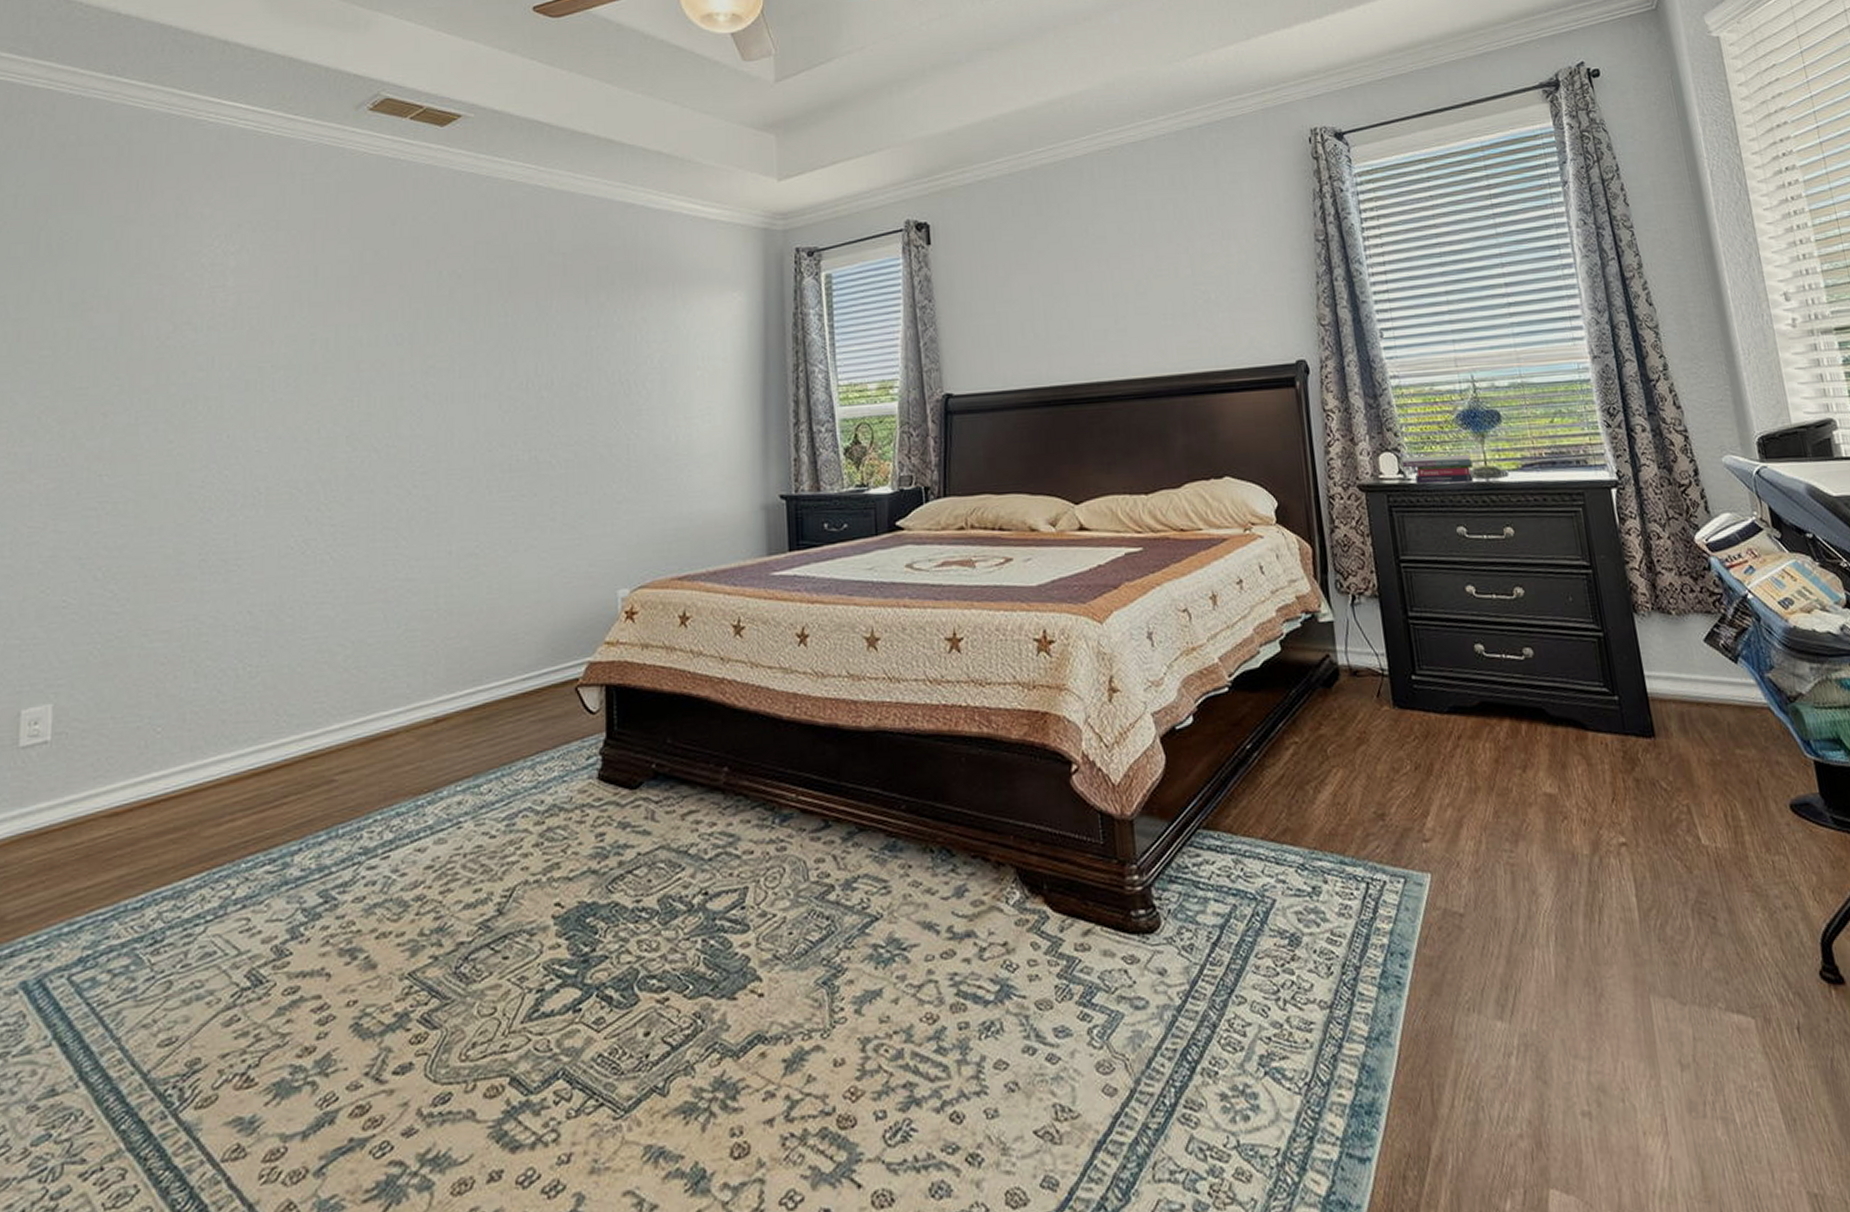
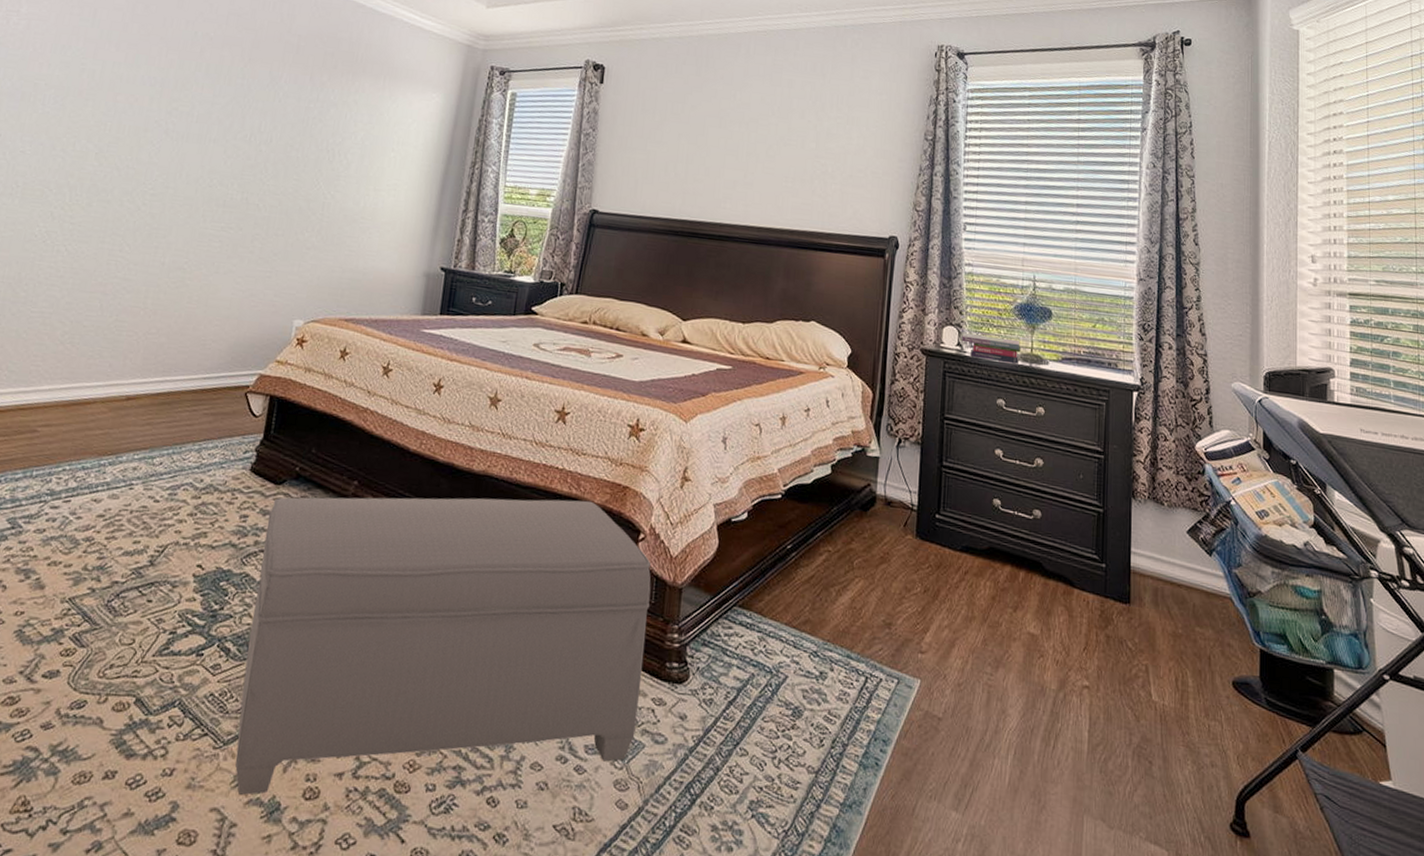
ottoman: none [629,737,1110,1169] -> present [235,497,651,795]

